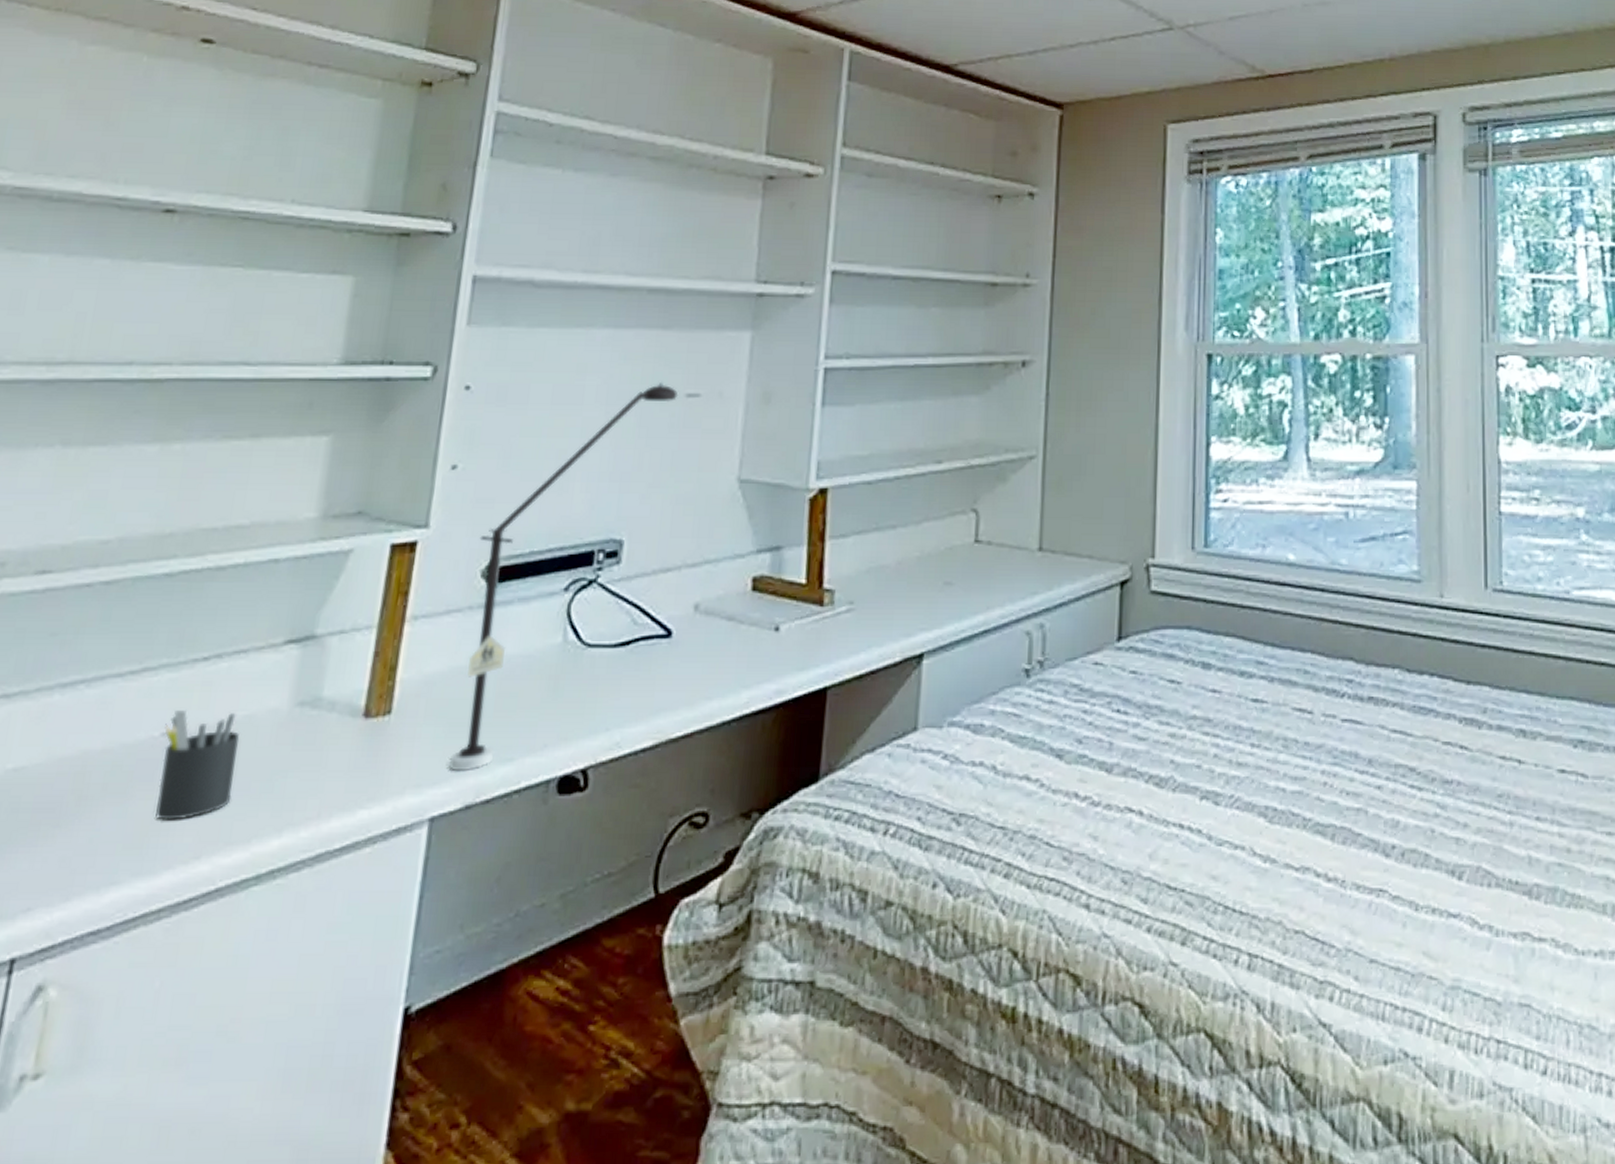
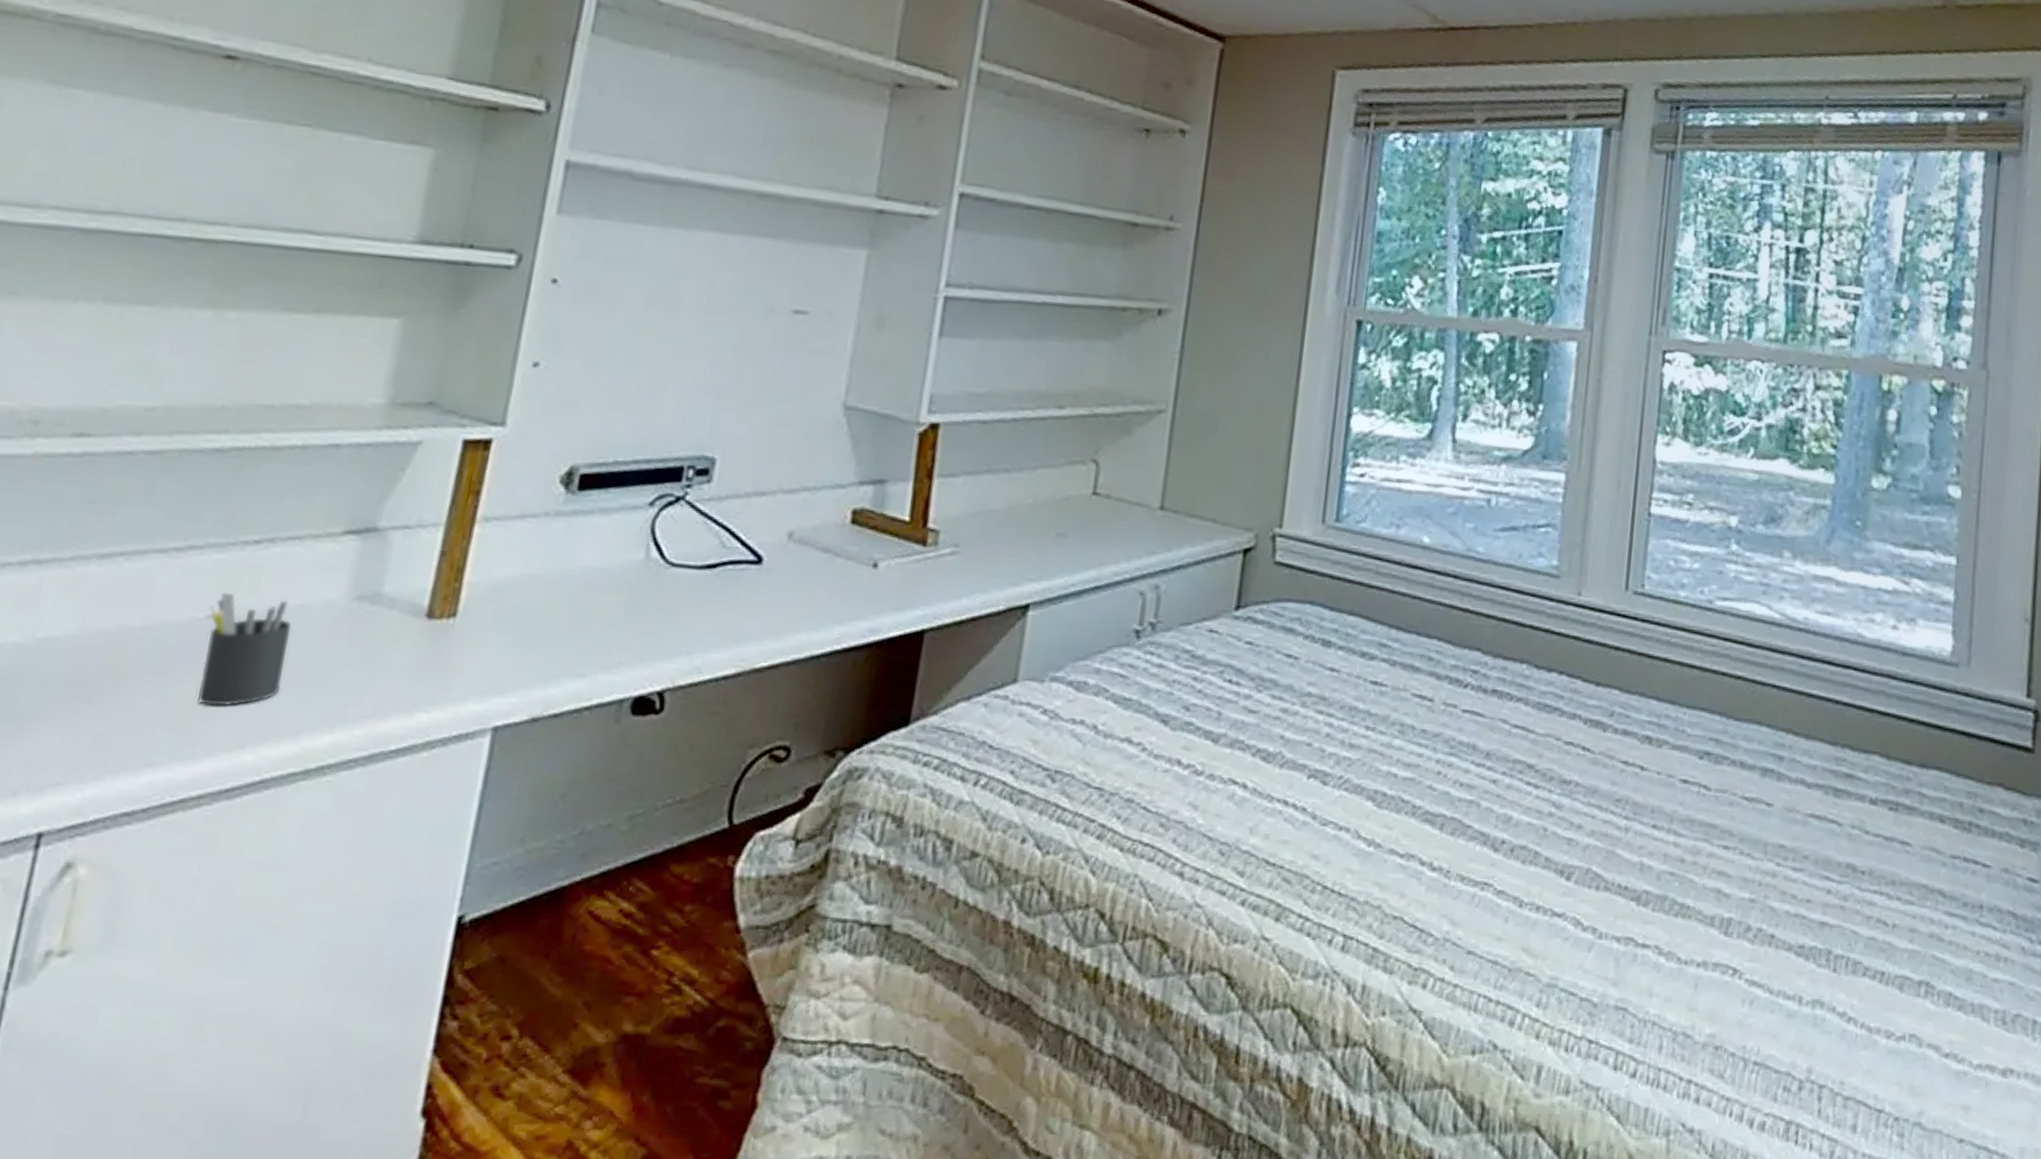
desk lamp: present [449,382,679,772] -> none [516,295,785,684]

